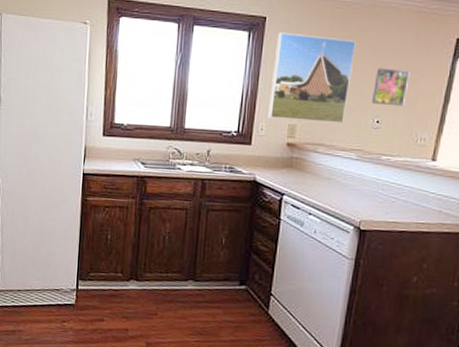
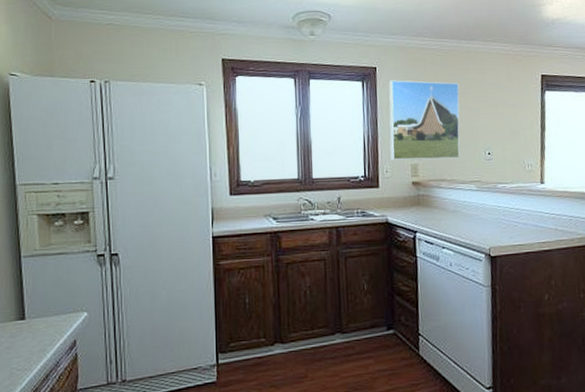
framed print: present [372,68,410,107] -> none [480,105,509,138]

